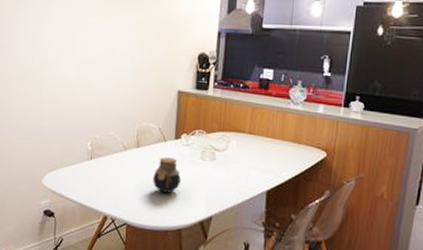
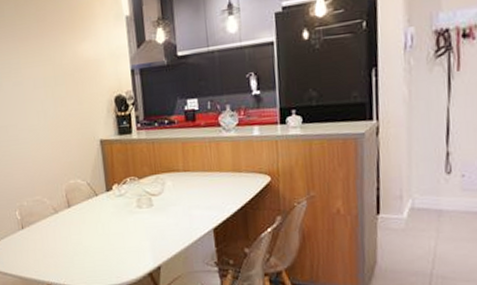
jar: present [153,157,182,193] -> none [90,211,122,250]

